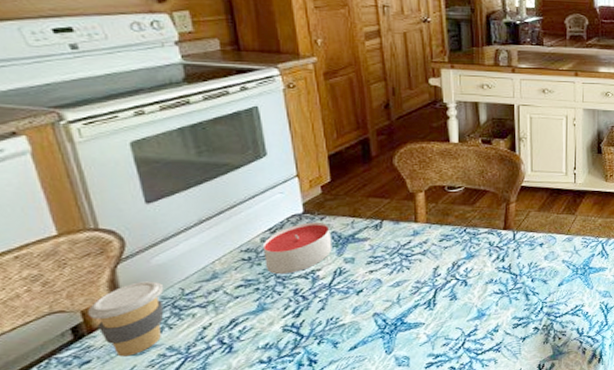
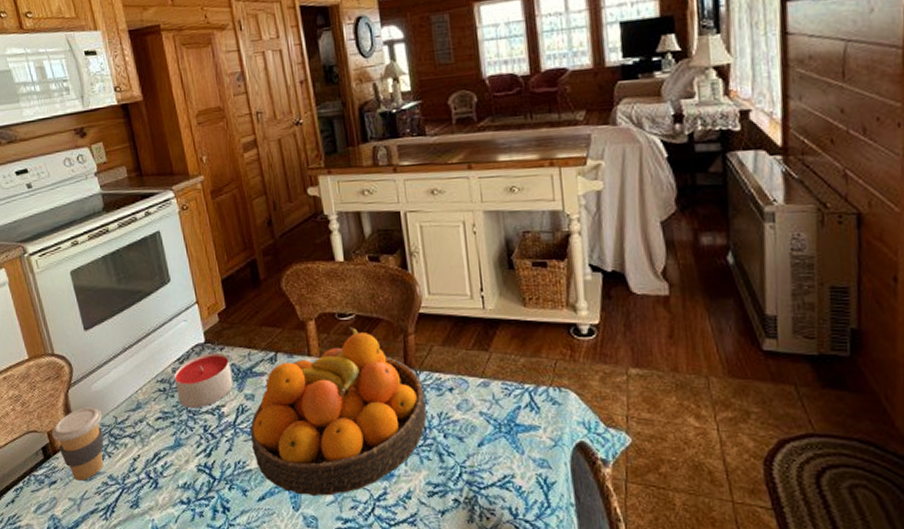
fruit bowl: none [346,197,519,340] -> present [250,327,427,497]

